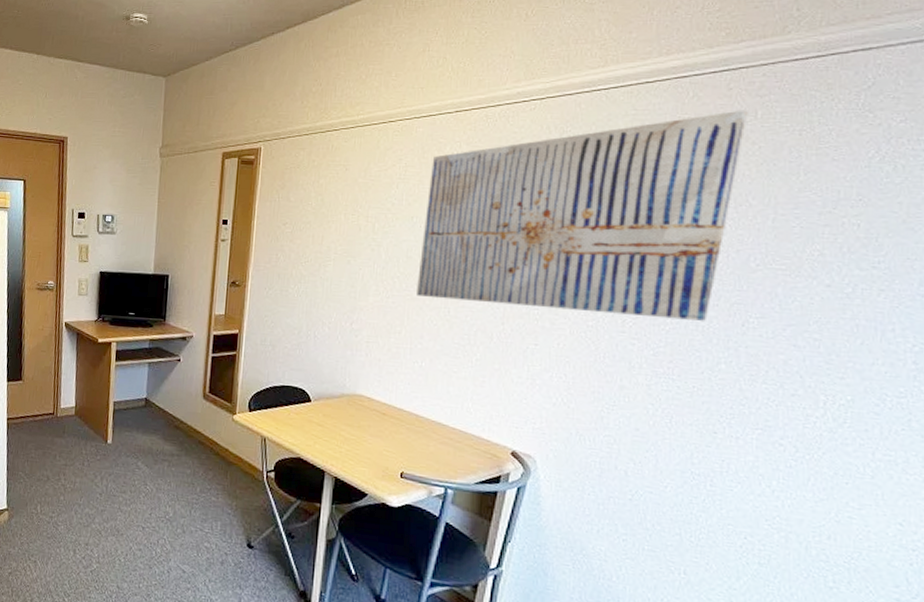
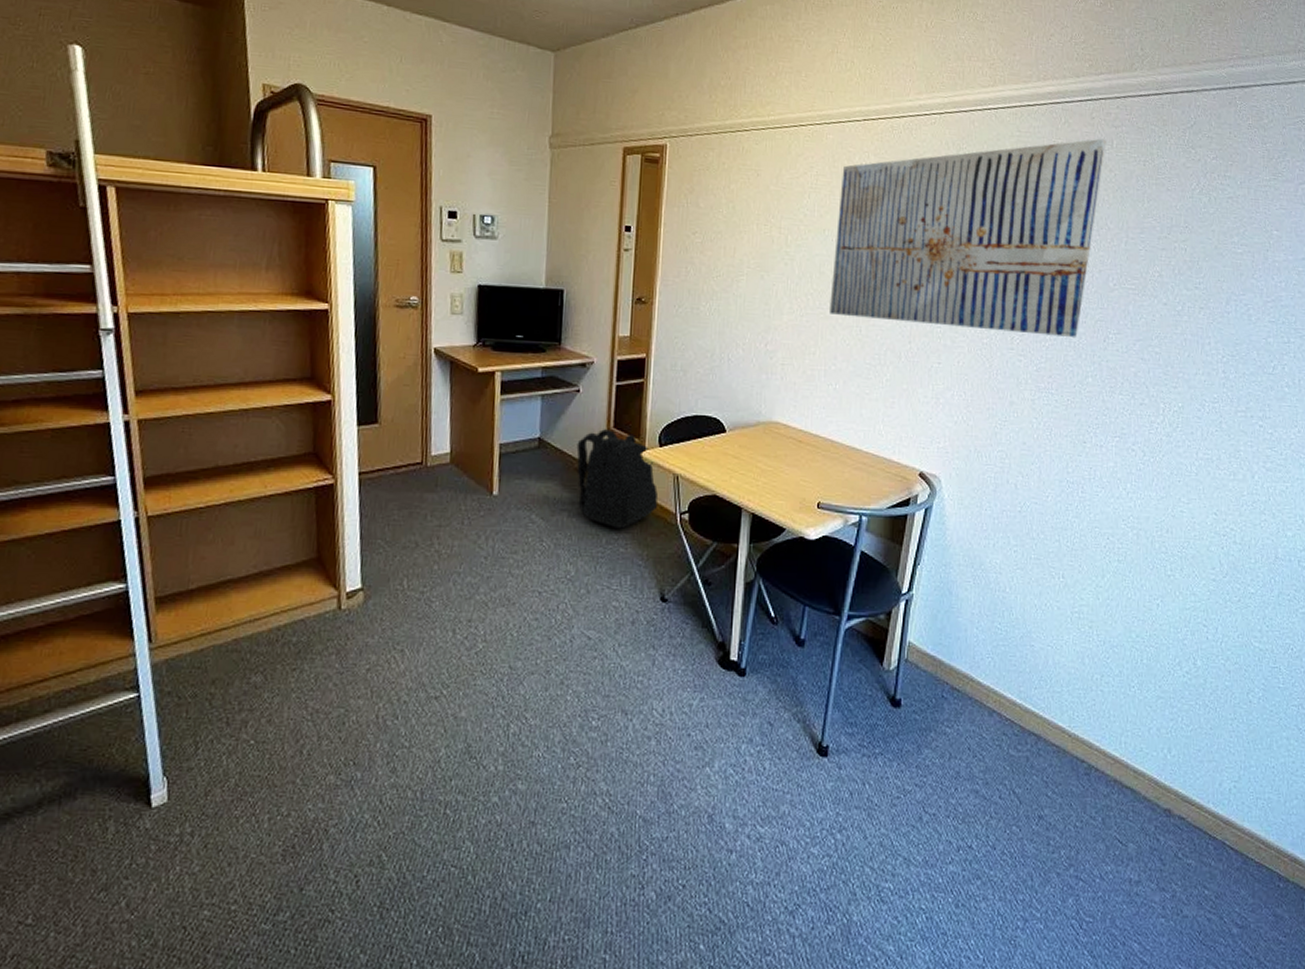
backpack: none [176,394,247,481] -> present [576,429,658,529]

